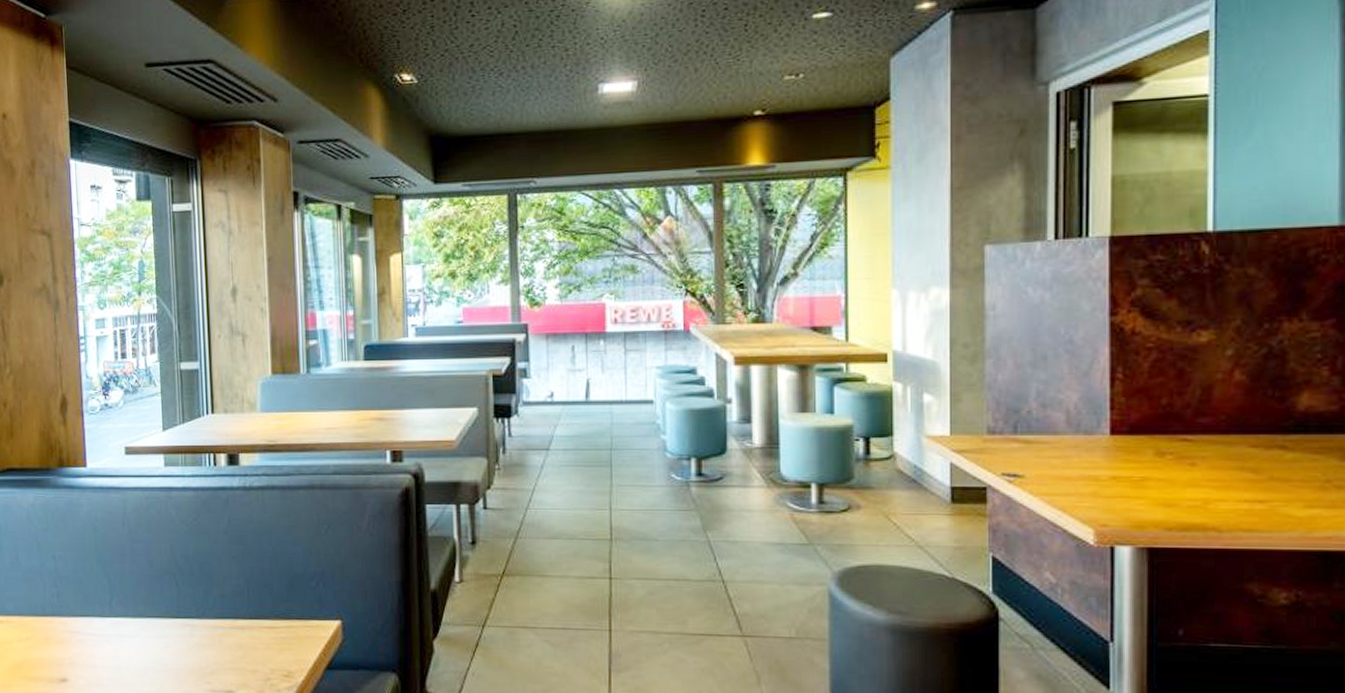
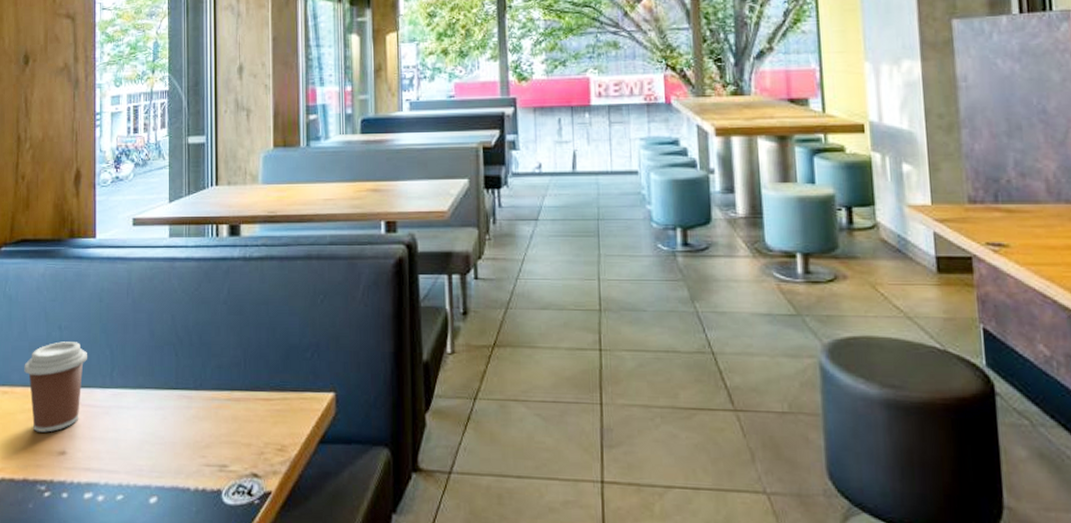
coffee cup: none [18,571,85,661] -> present [24,341,88,433]

